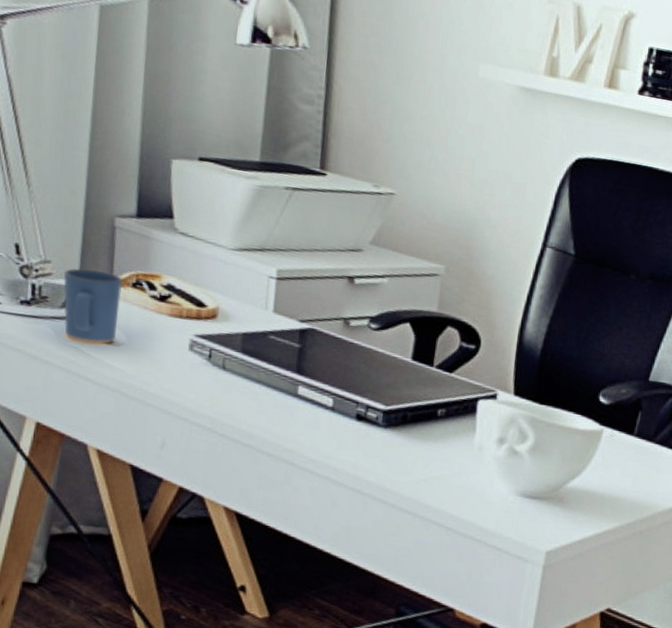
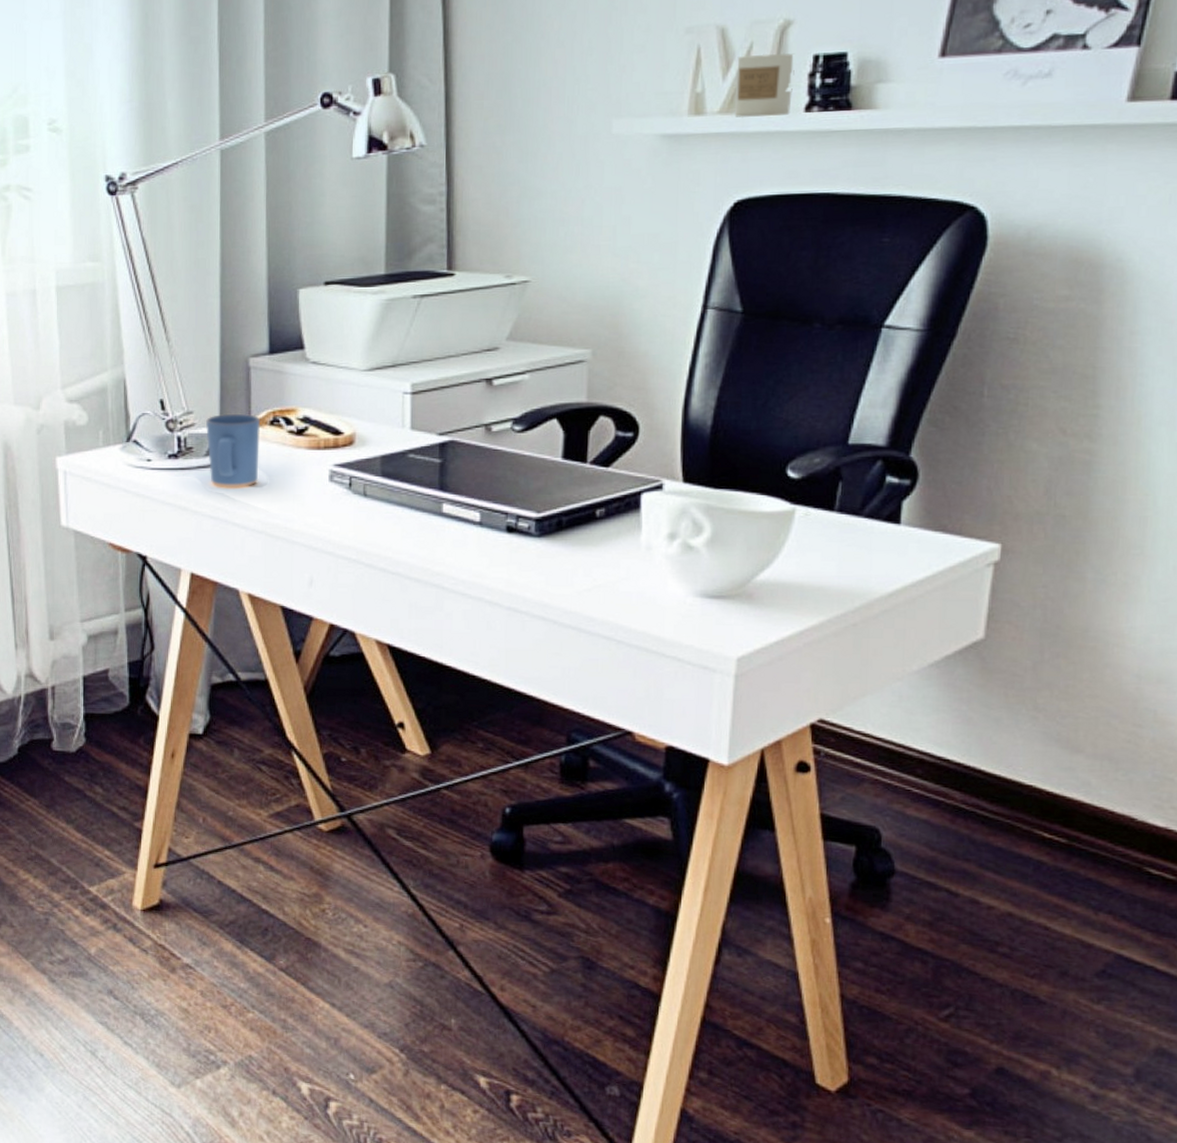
candle: none [582,33,635,94] -> present [734,52,795,118]

